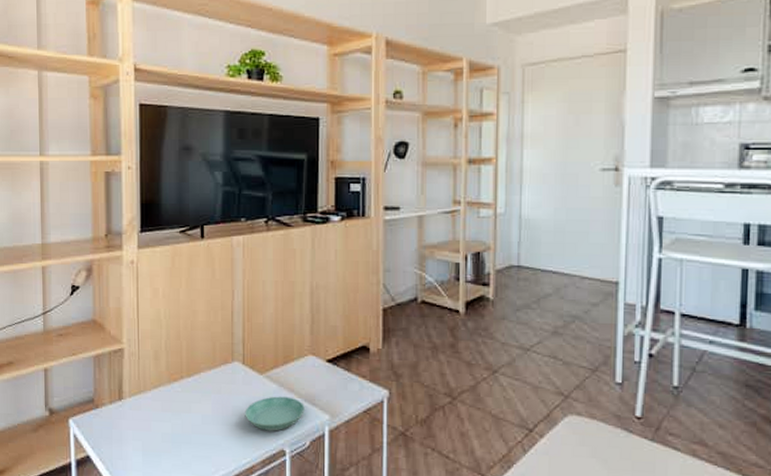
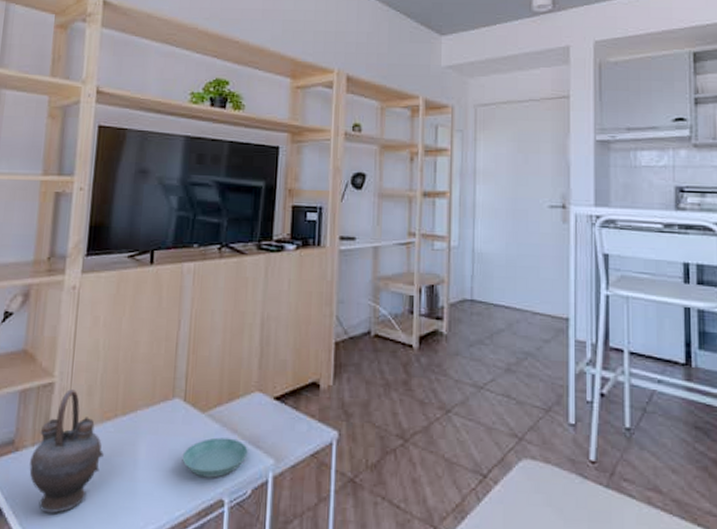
teapot: none [110,354,175,461] -> present [29,389,105,514]

